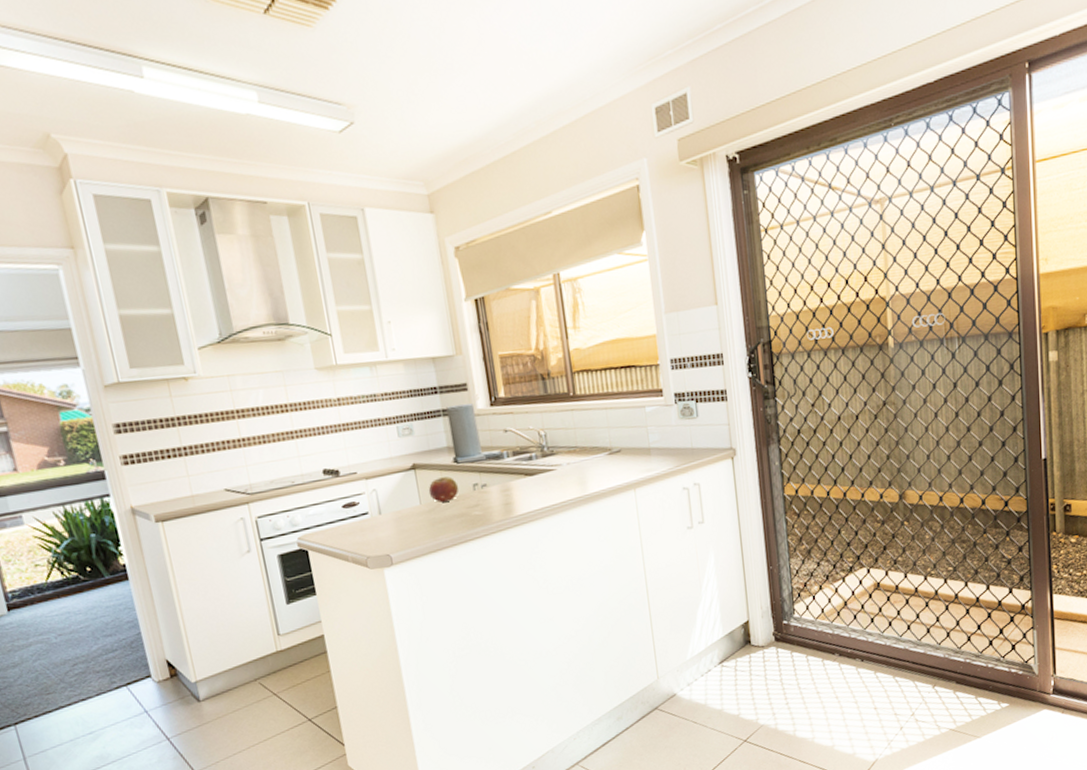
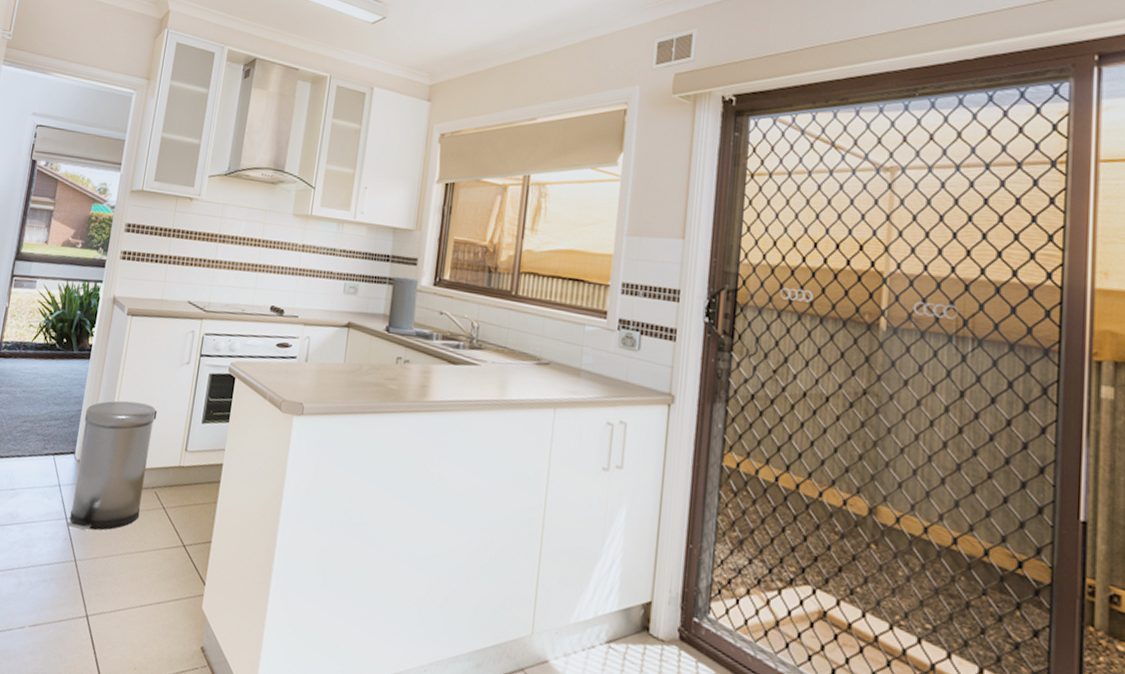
pedal bin: none [146,604,250,746] -> present [66,400,158,530]
fruit: present [428,477,459,502] -> none [354,341,384,368]

